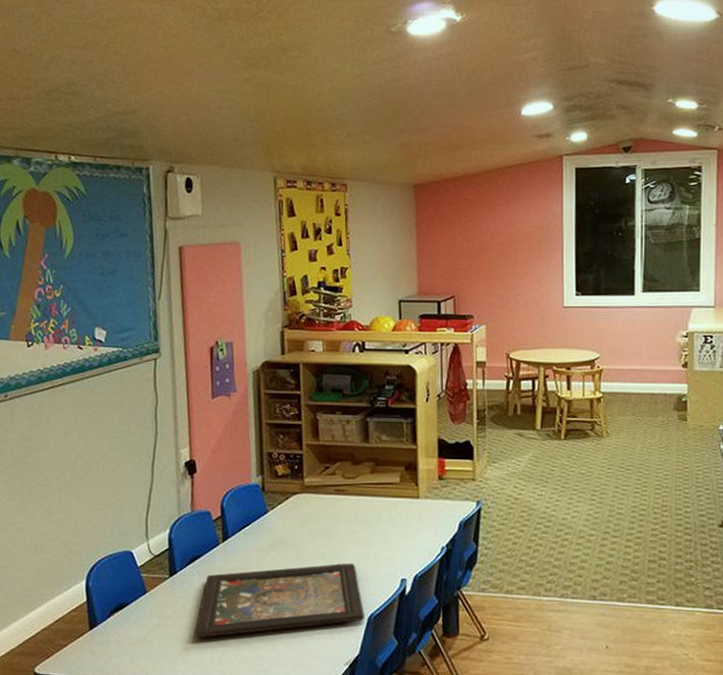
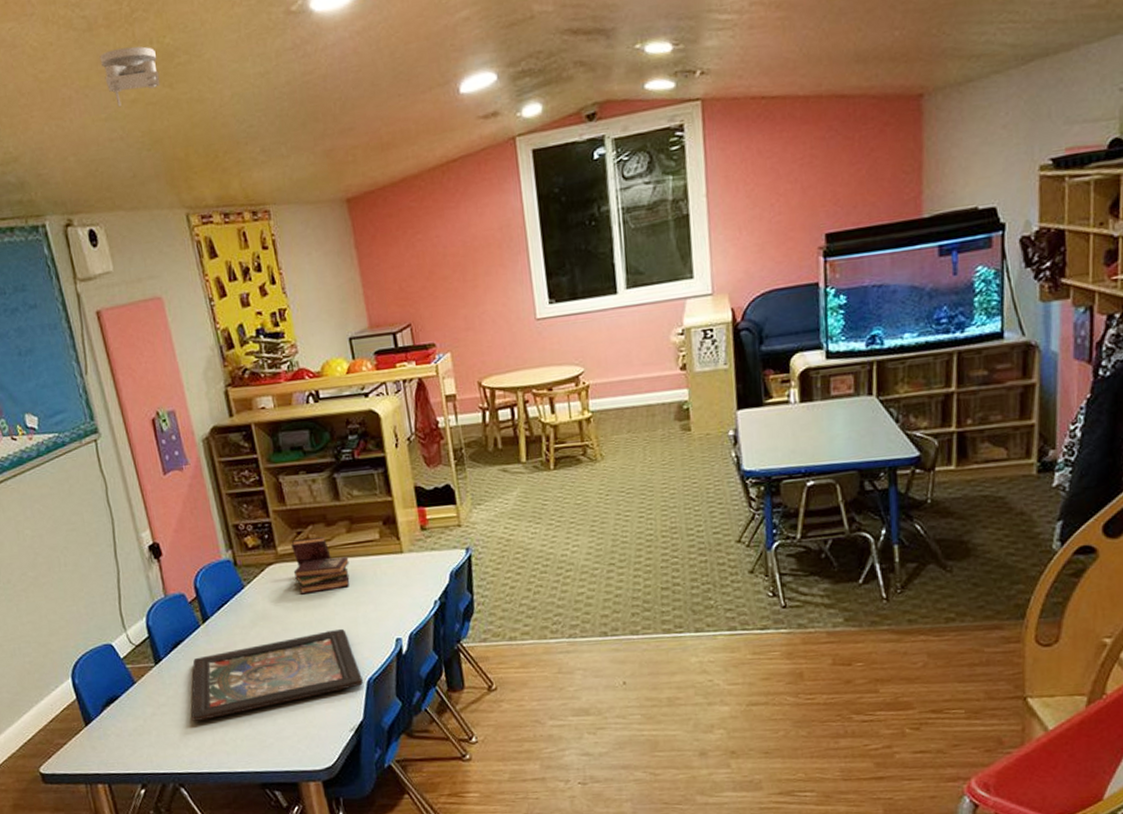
smoke detector: none [224,38,272,83] -> present [99,46,161,108]
book: none [315,473,369,526] -> present [291,536,350,595]

